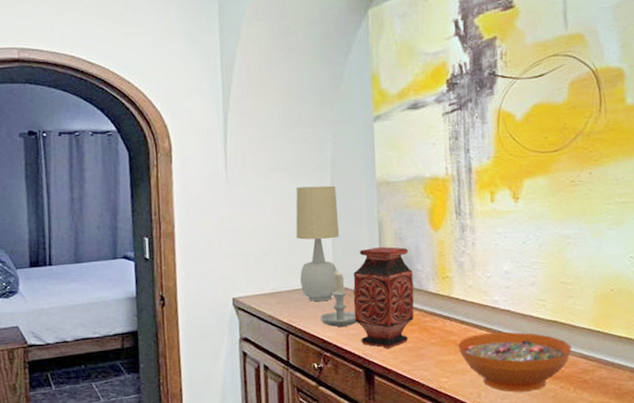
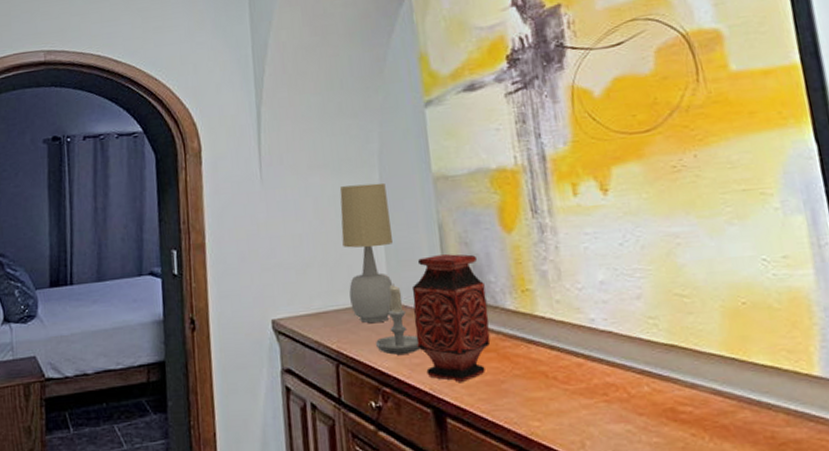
decorative bowl: present [457,332,571,392] -> none [548,360,700,441]

